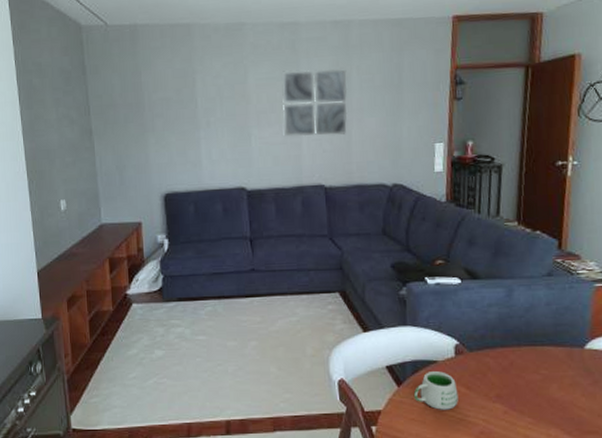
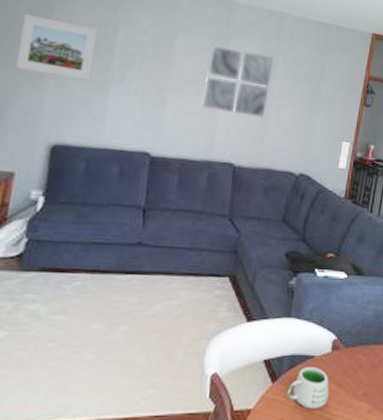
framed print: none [118,82,182,134] -> present [16,14,98,81]

